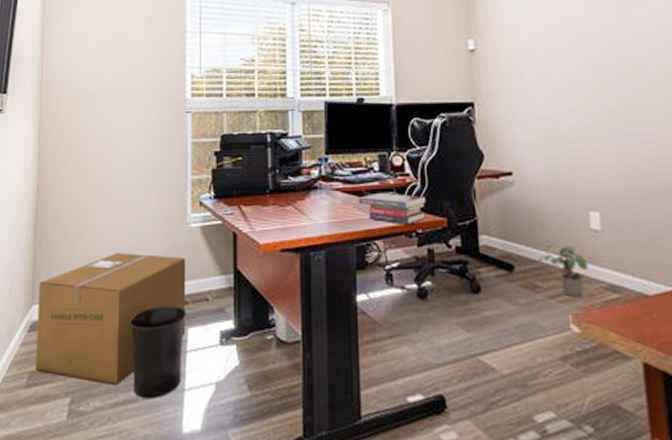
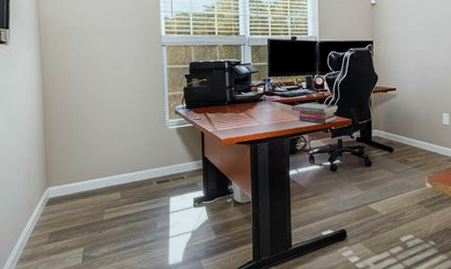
box: present [35,252,186,386] -> none [51,148,168,238]
waste bin: present [130,305,186,398] -> none [126,183,168,244]
potted plant: present [535,243,589,296] -> none [407,134,439,166]

